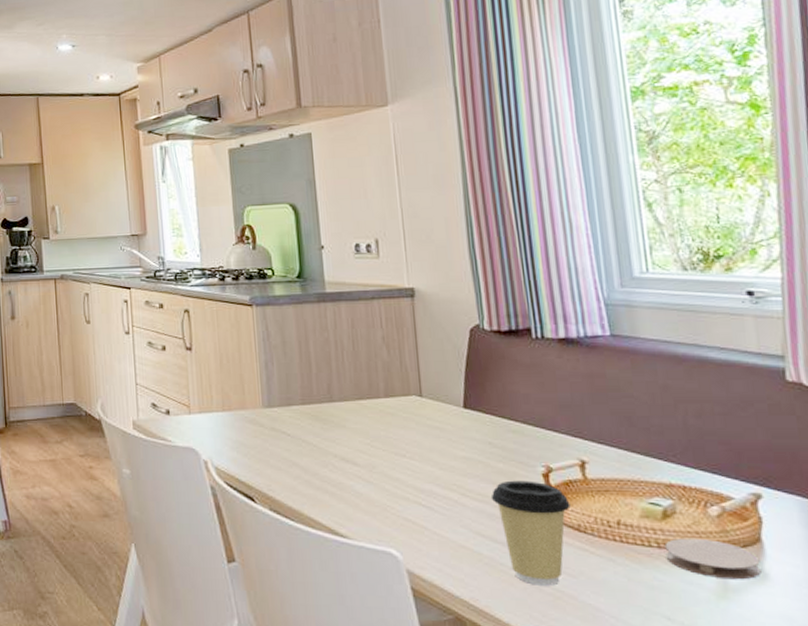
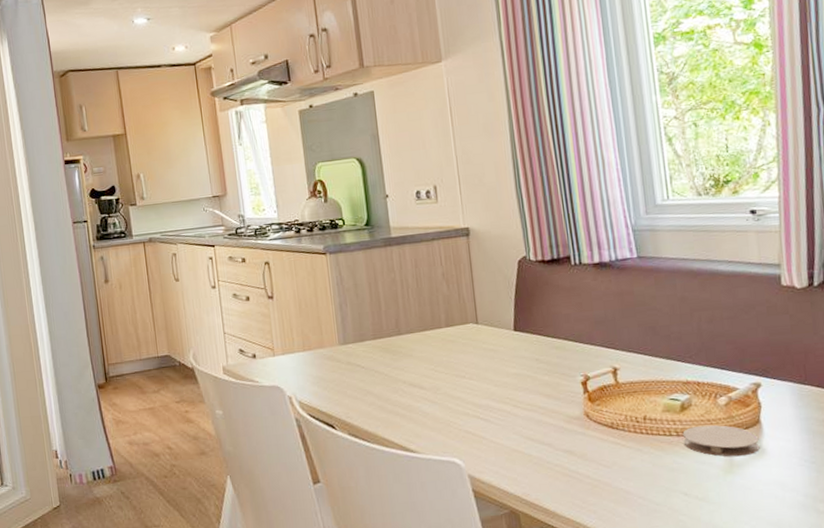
coffee cup: present [490,480,571,586] -> none [538,389,605,477]

